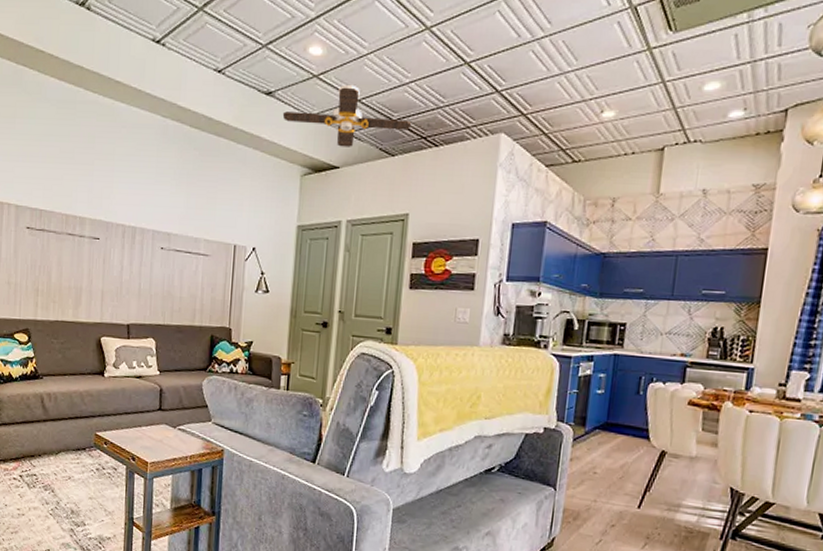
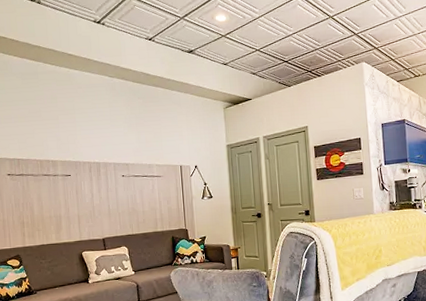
ceiling fan: present [282,84,412,147] -> none [203,39,299,84]

